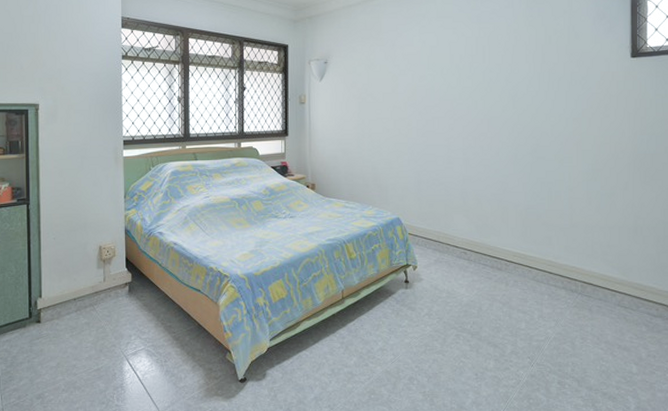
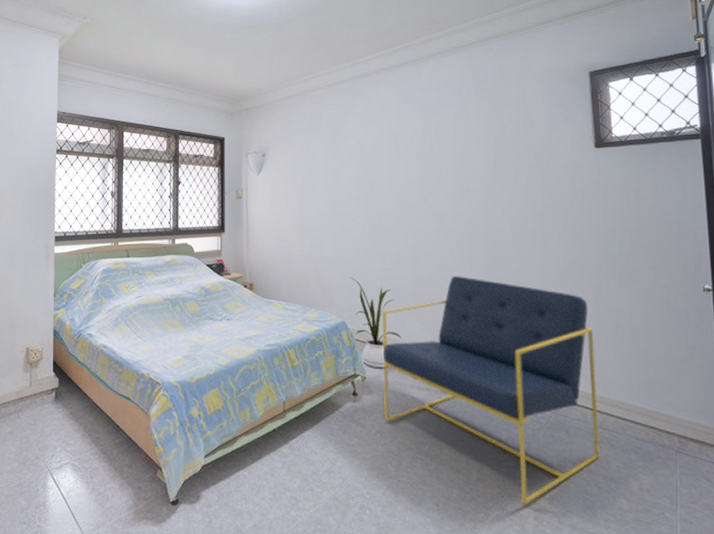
house plant: none [403,176,451,259] -> present [348,276,402,369]
armchair: none [432,175,618,372] -> present [382,276,600,505]

